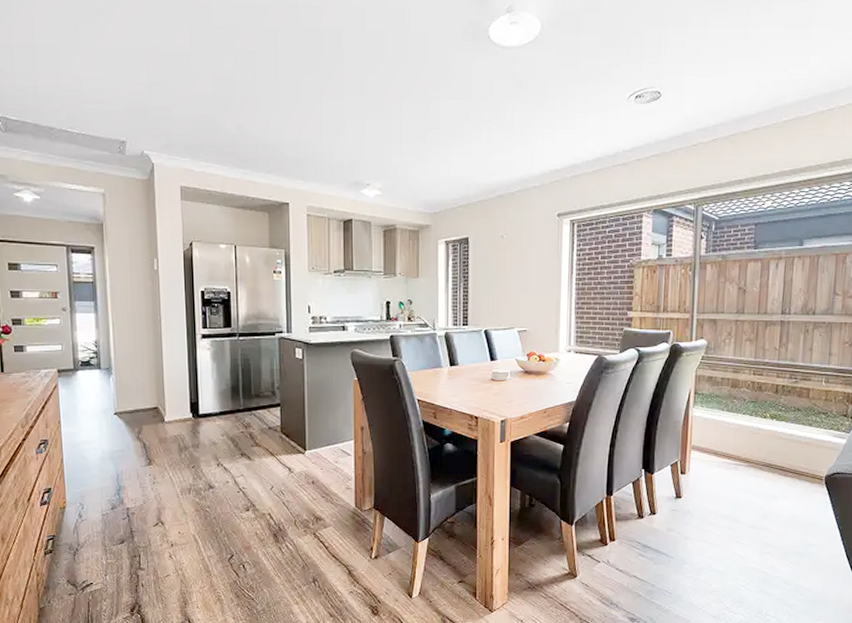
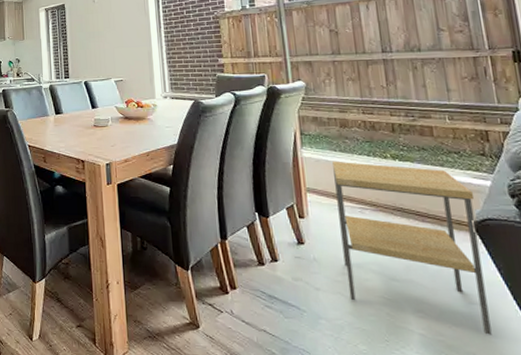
side table: none [712,420,831,570] -> present [332,161,492,335]

